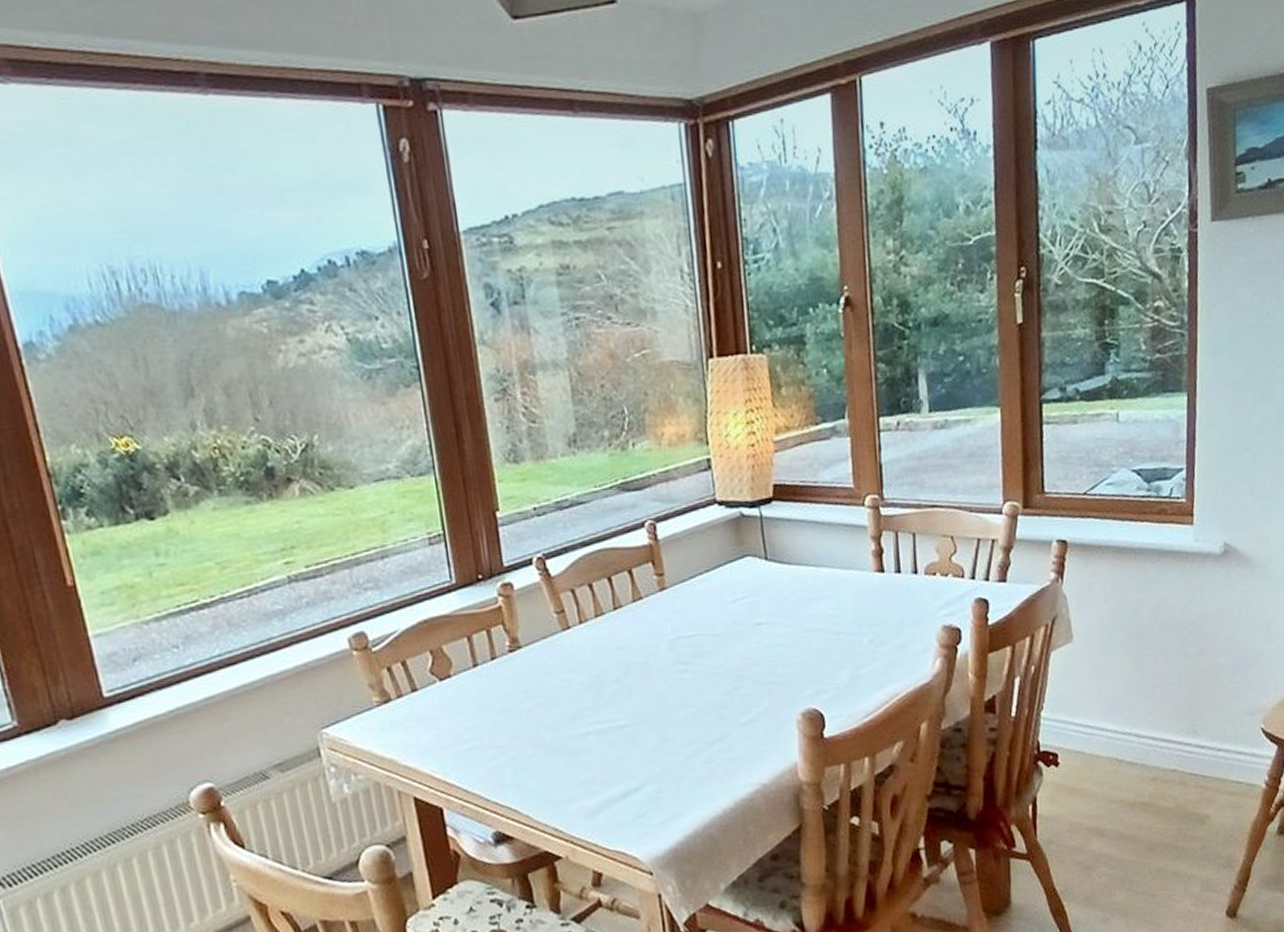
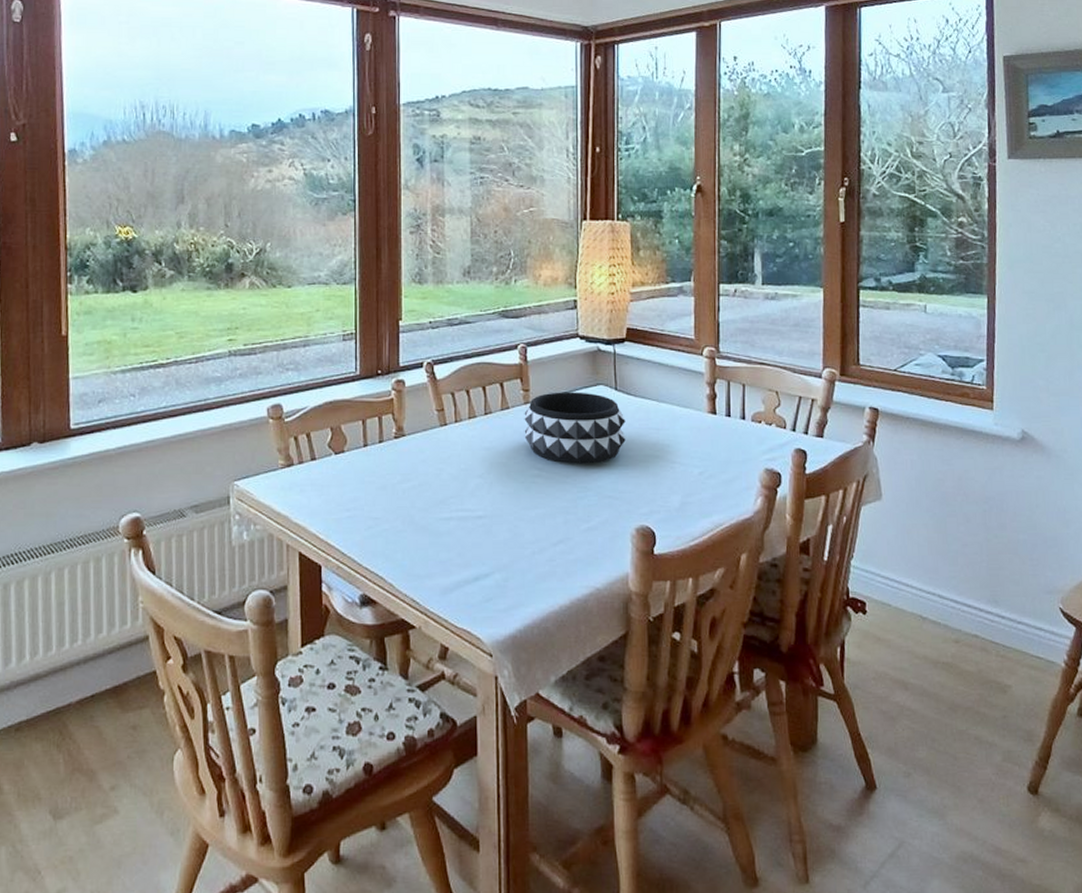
decorative bowl: none [660,567,782,653] -> present [524,392,626,464]

